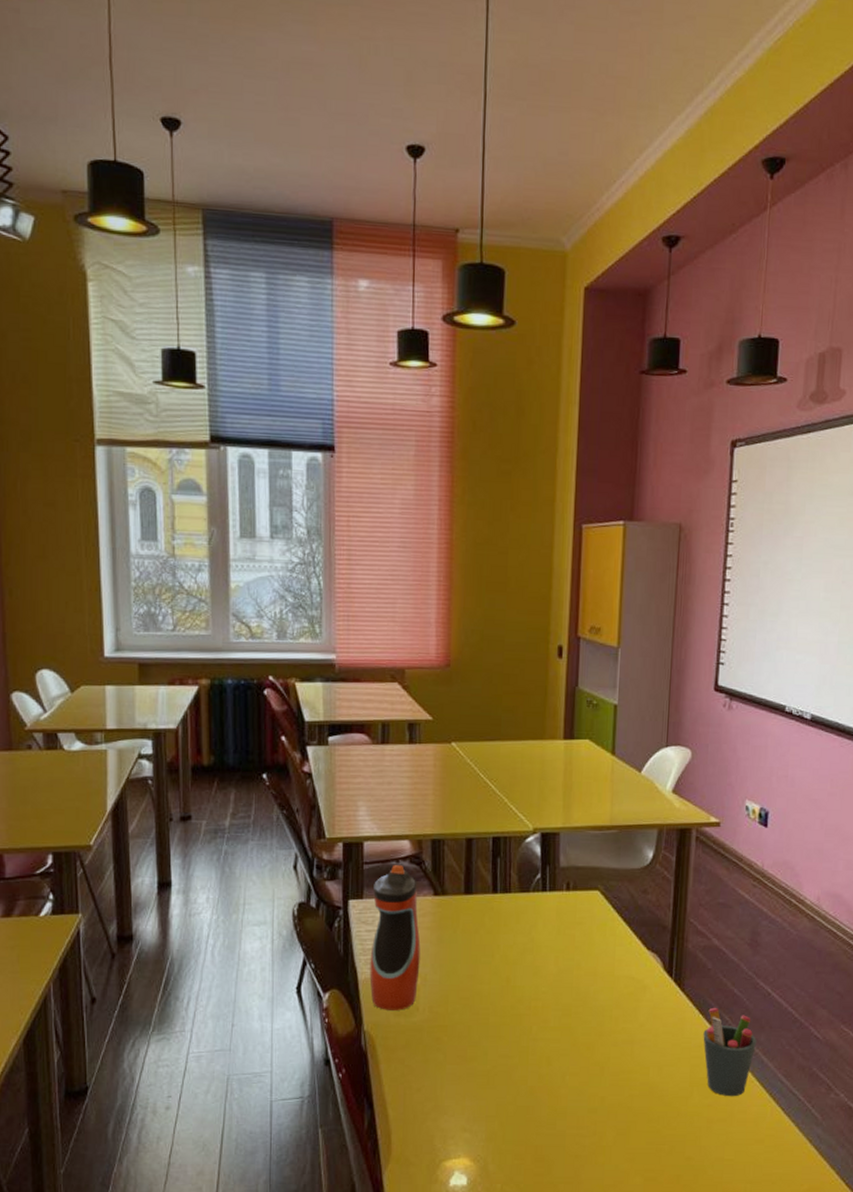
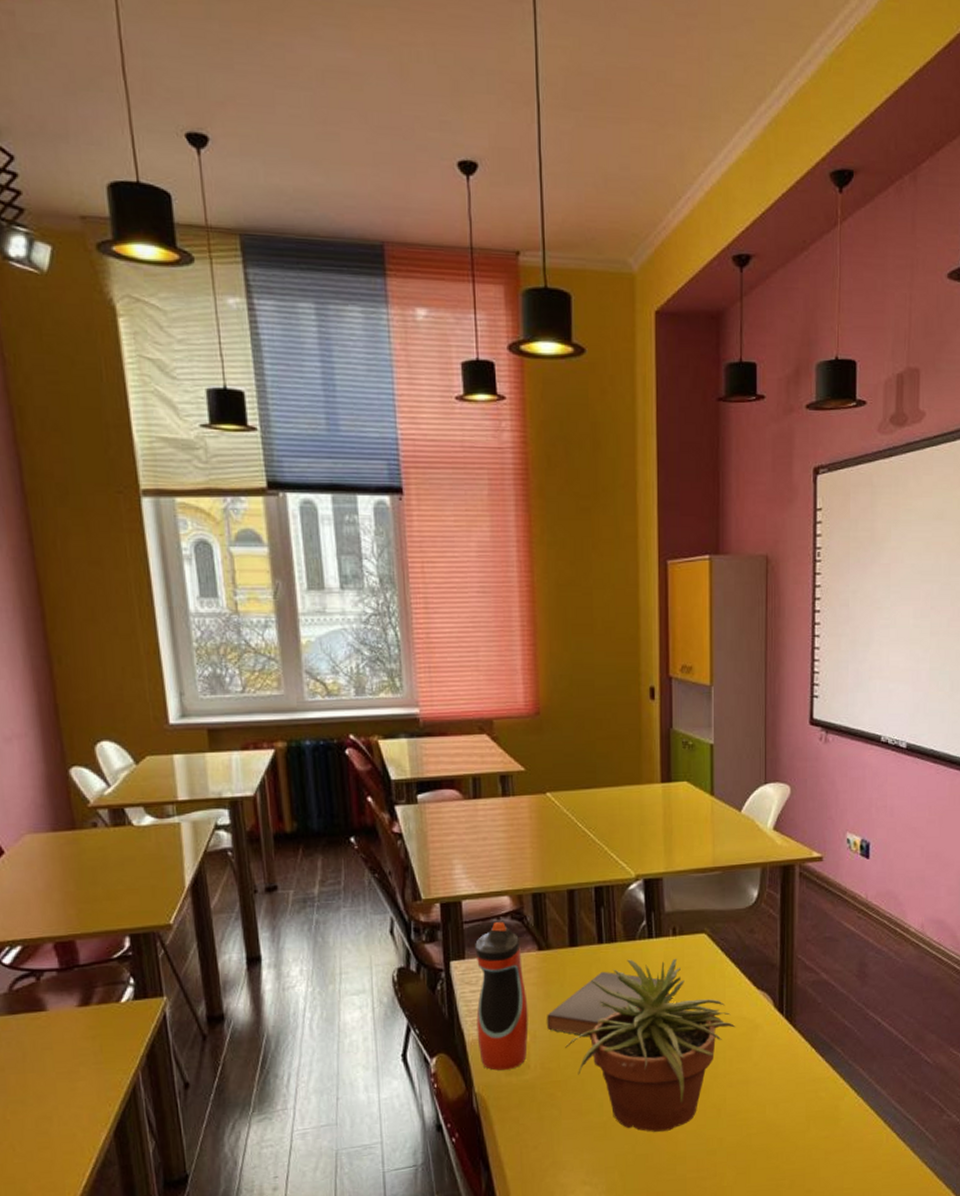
book: none [437,920,561,984] -> present [546,971,671,1036]
potted plant: none [454,910,624,1085] -> present [565,958,736,1132]
pen holder: present [703,1007,757,1097] -> none [817,1040,870,1127]

